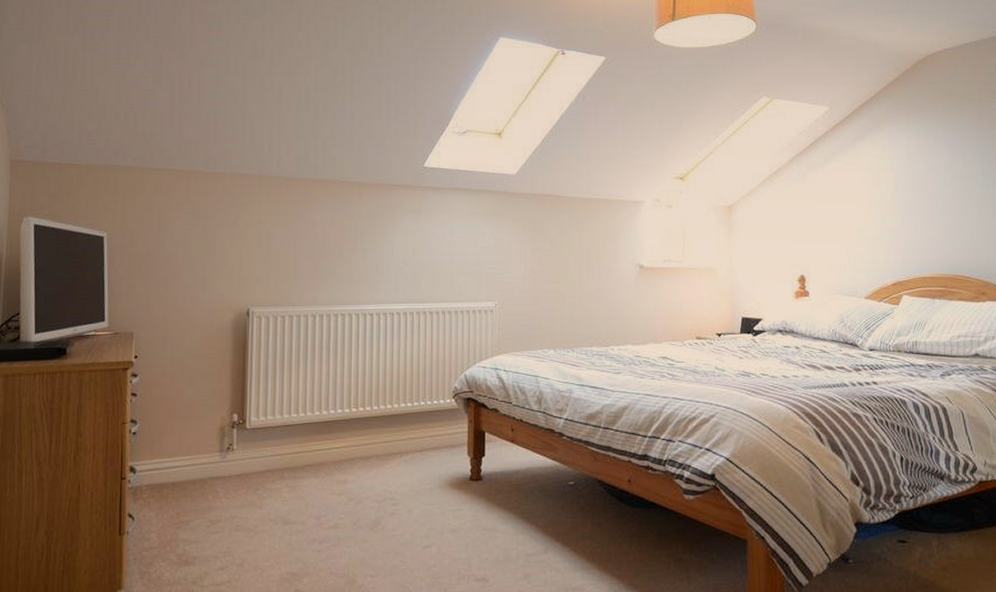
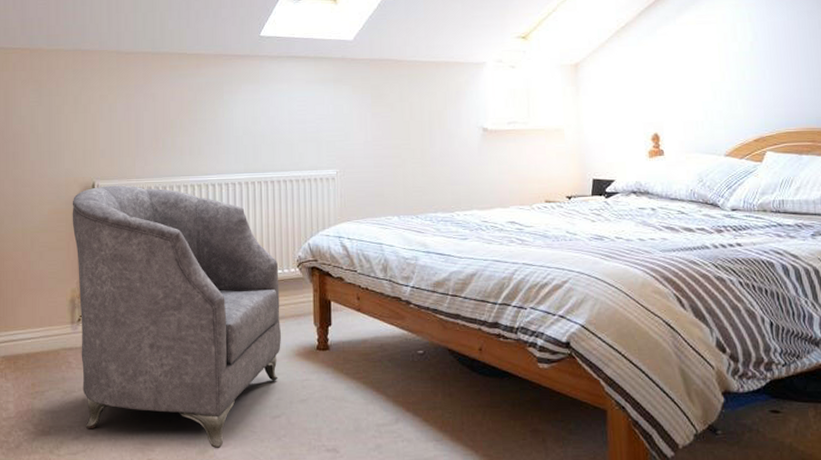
armchair: none [224,312,434,579] -> present [72,185,281,449]

